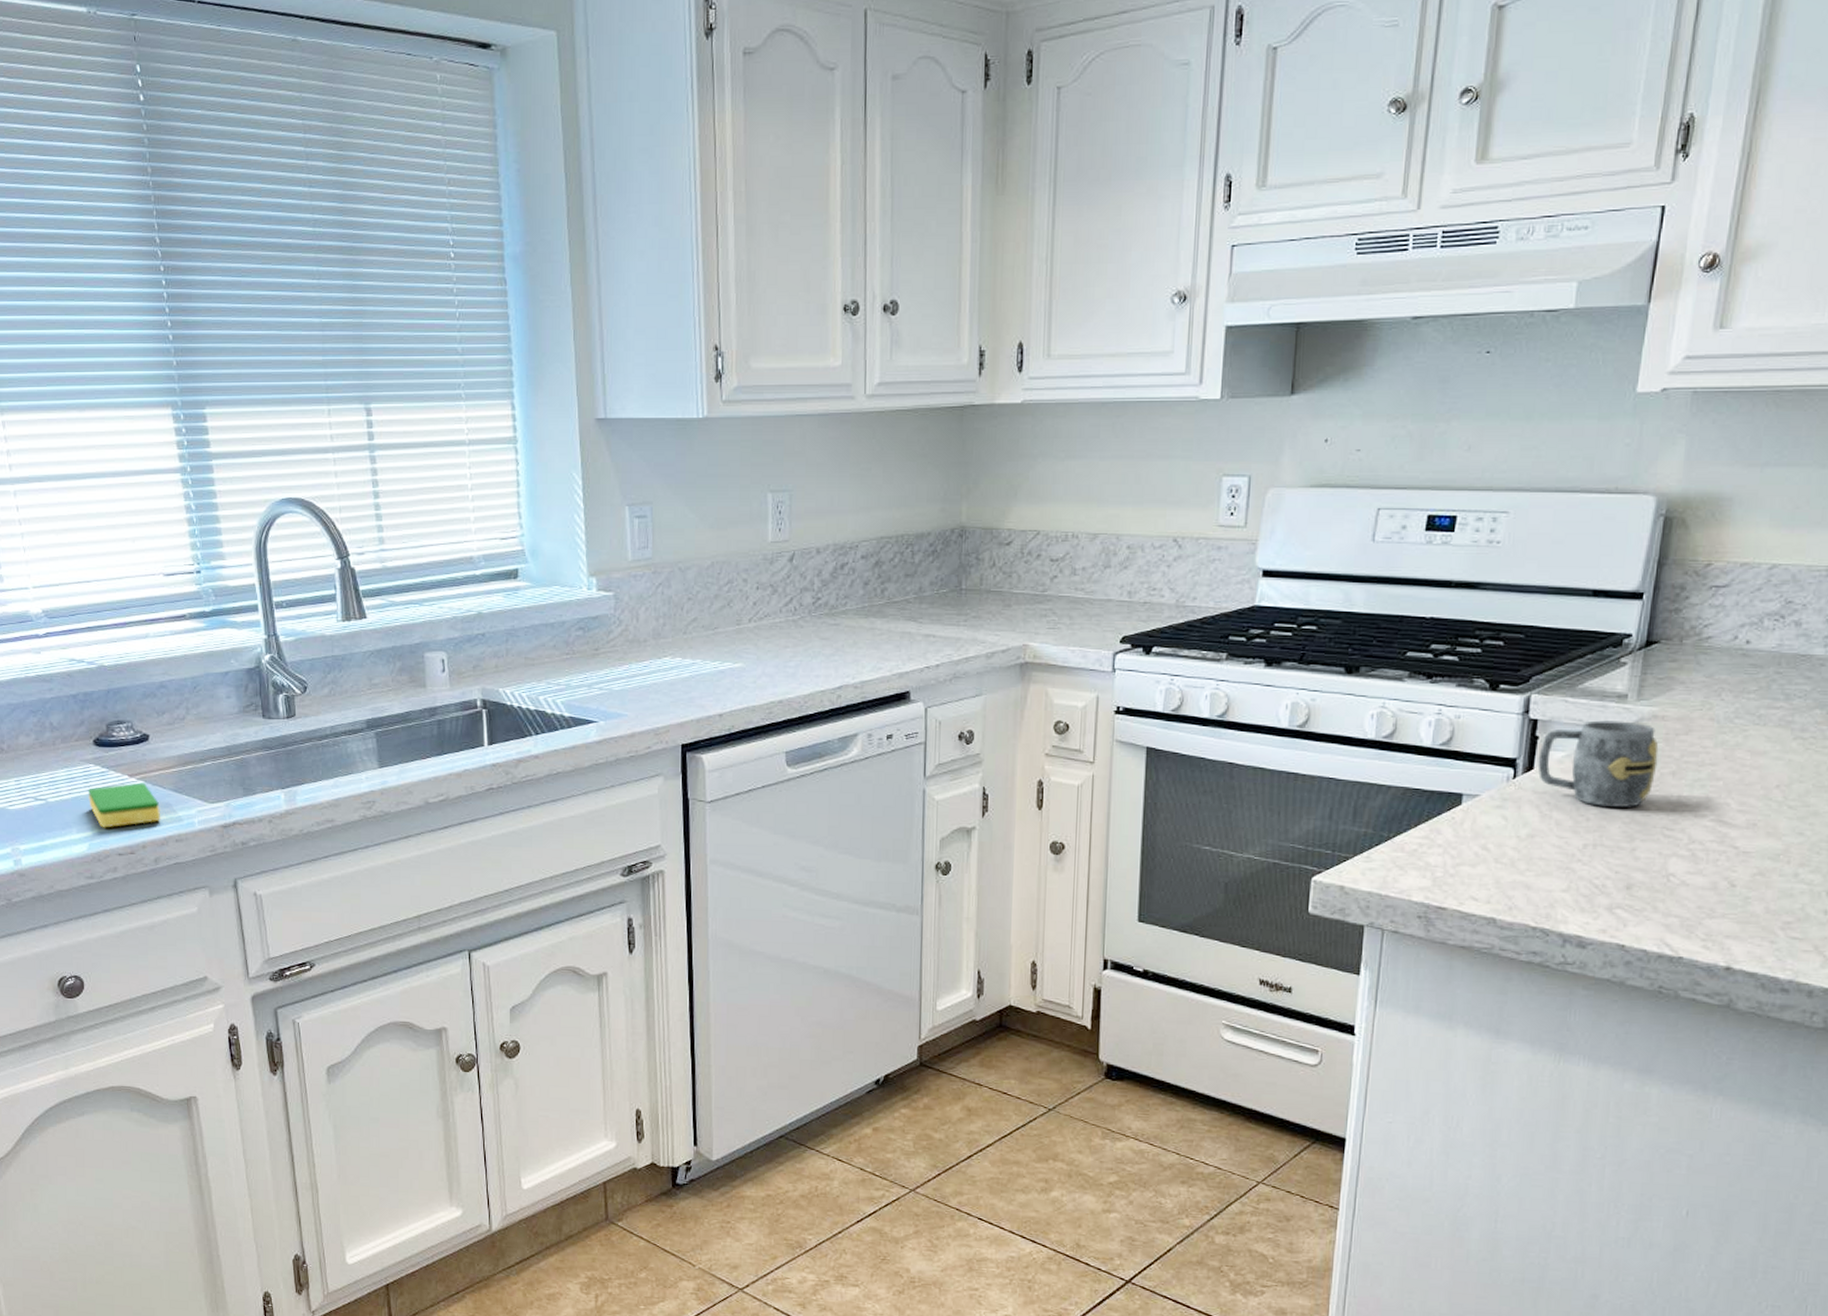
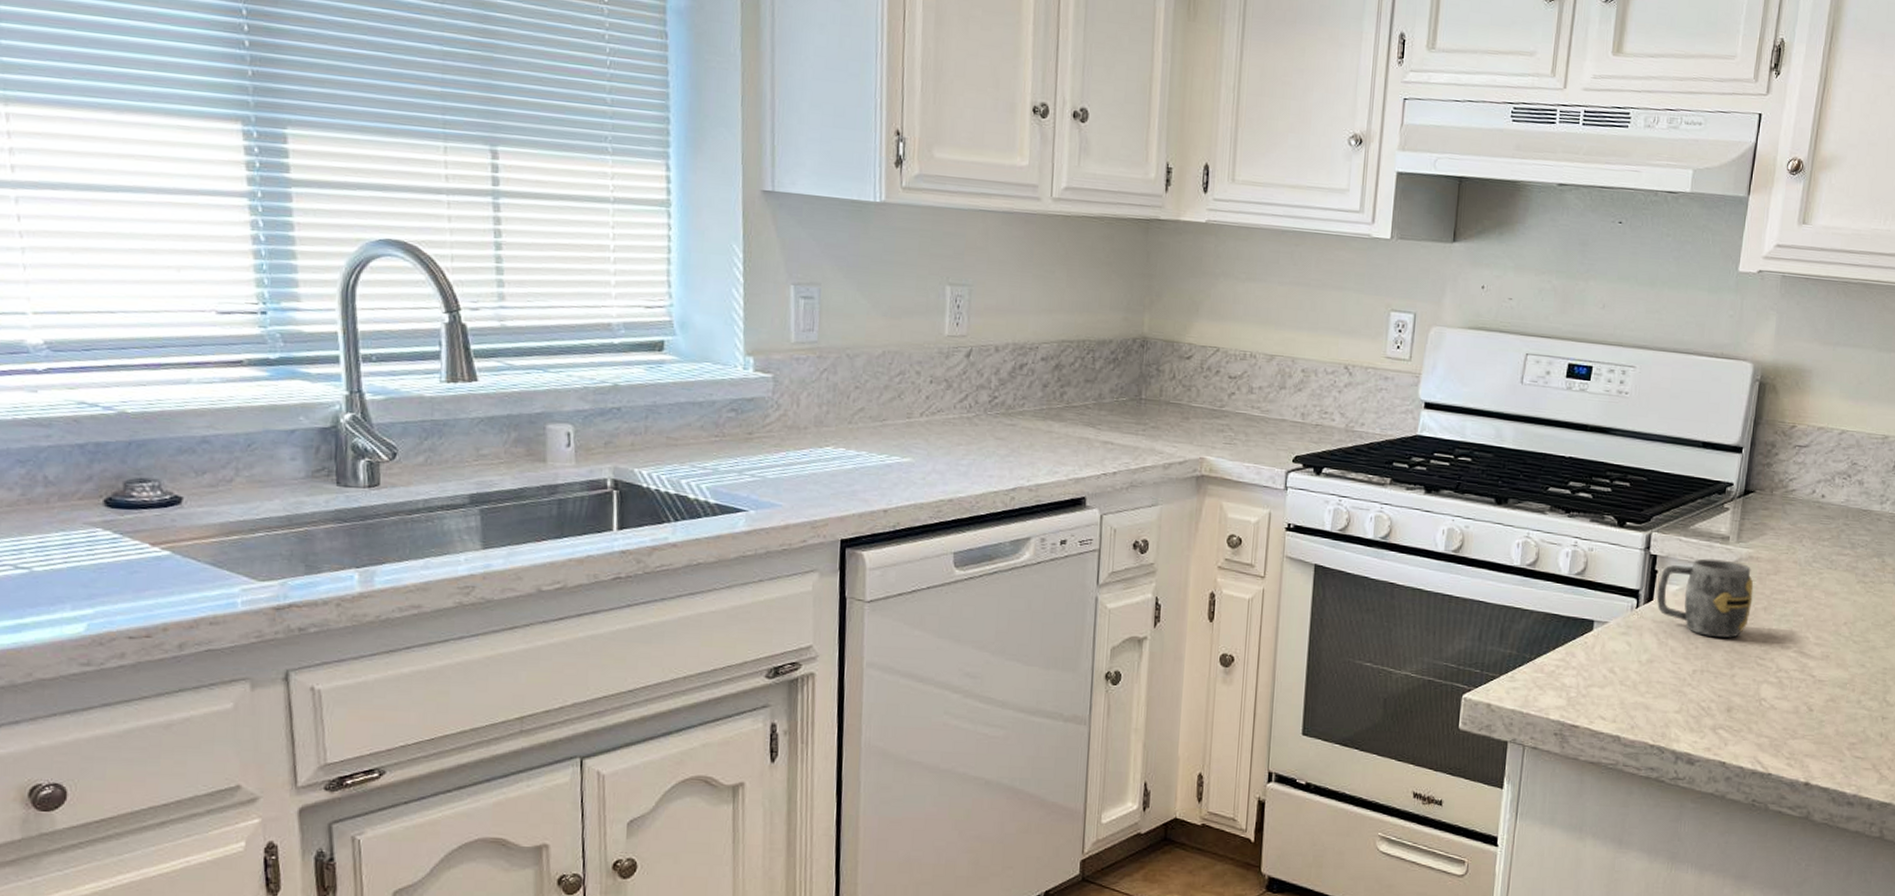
dish sponge: present [87,782,161,828] -> none [91,552,192,606]

